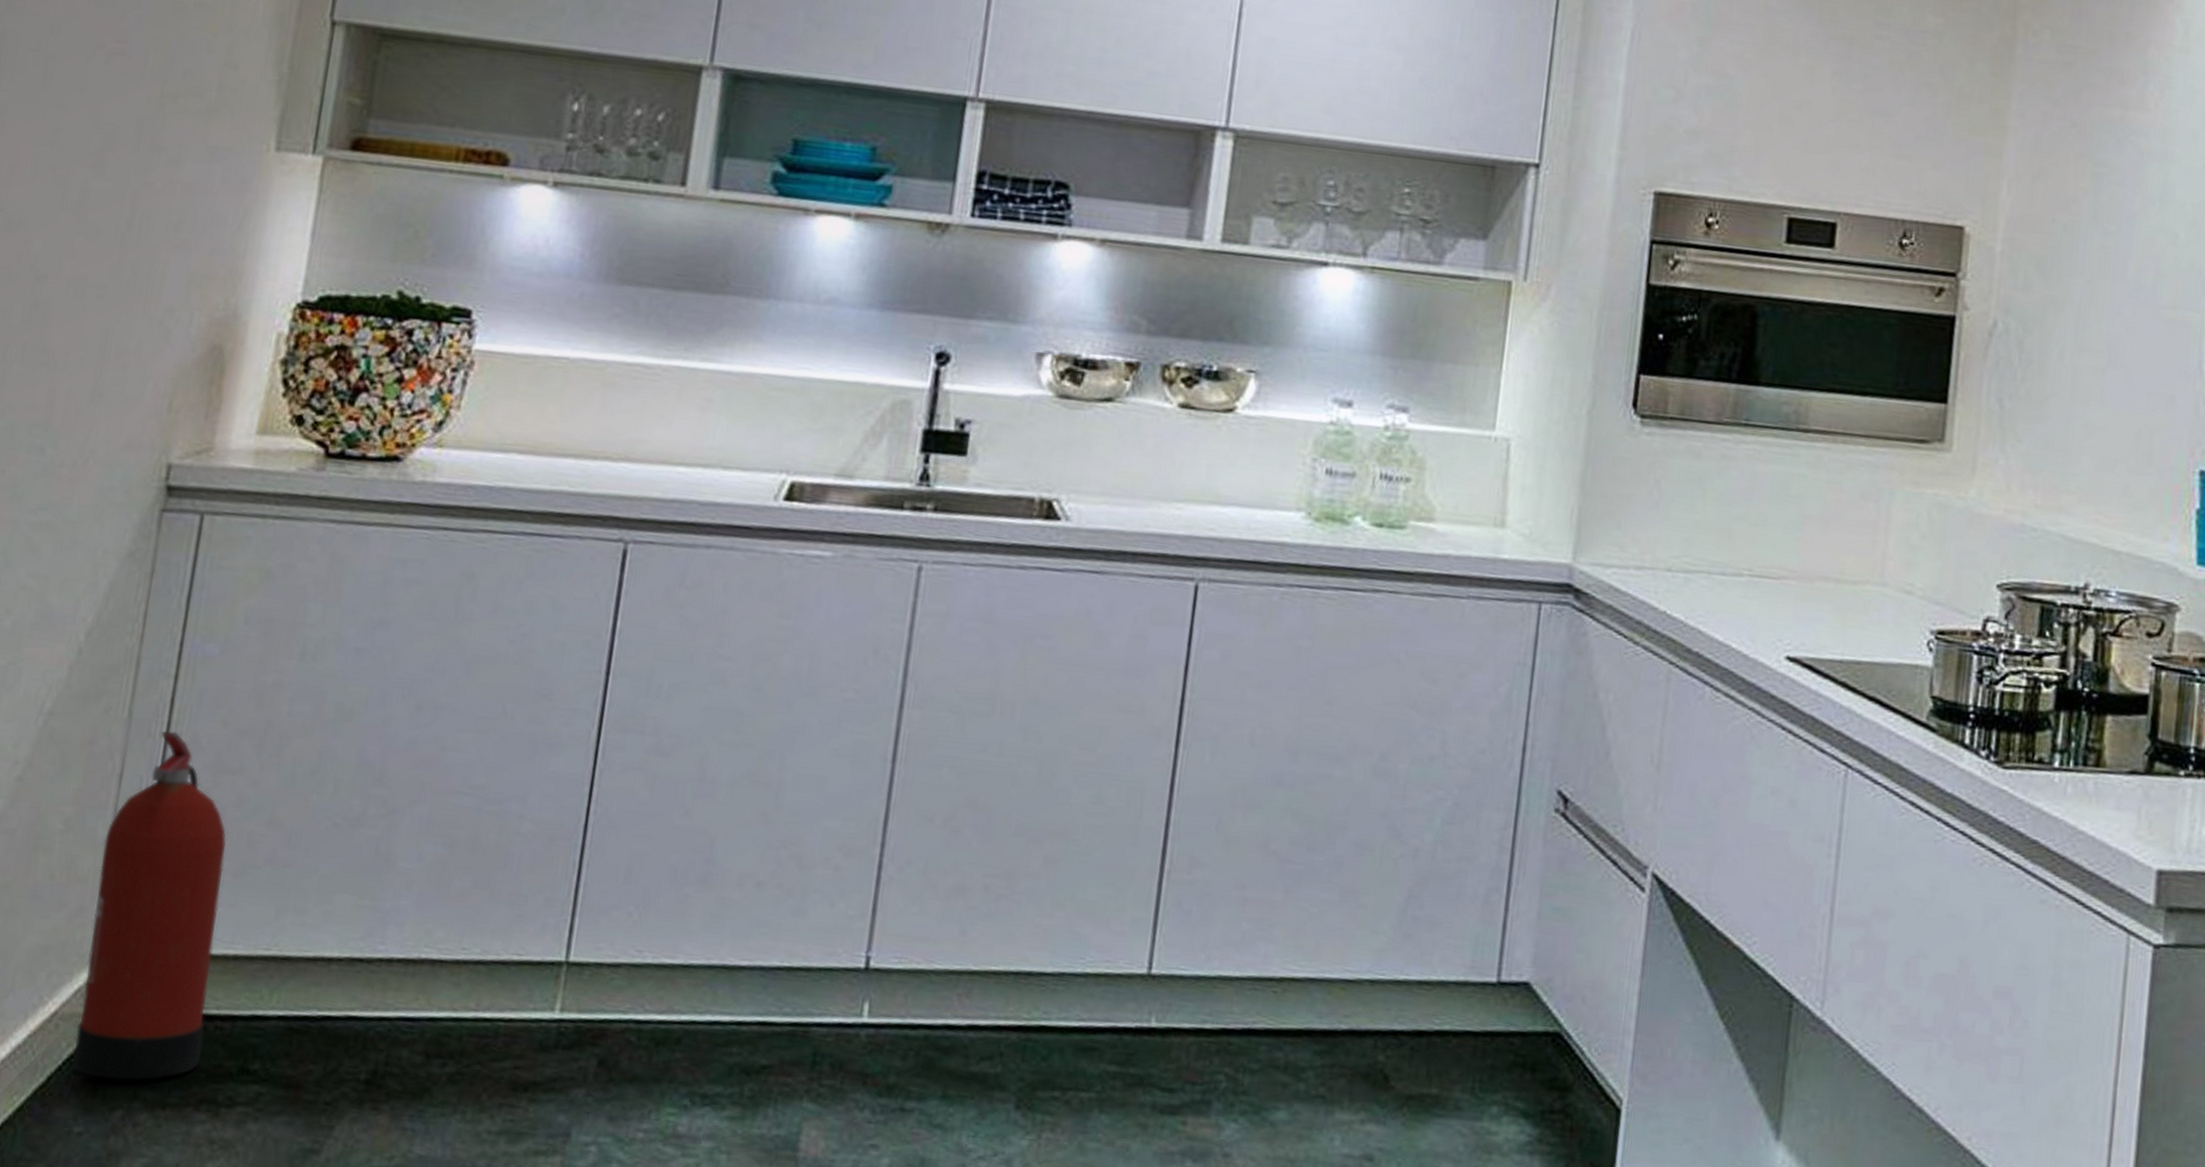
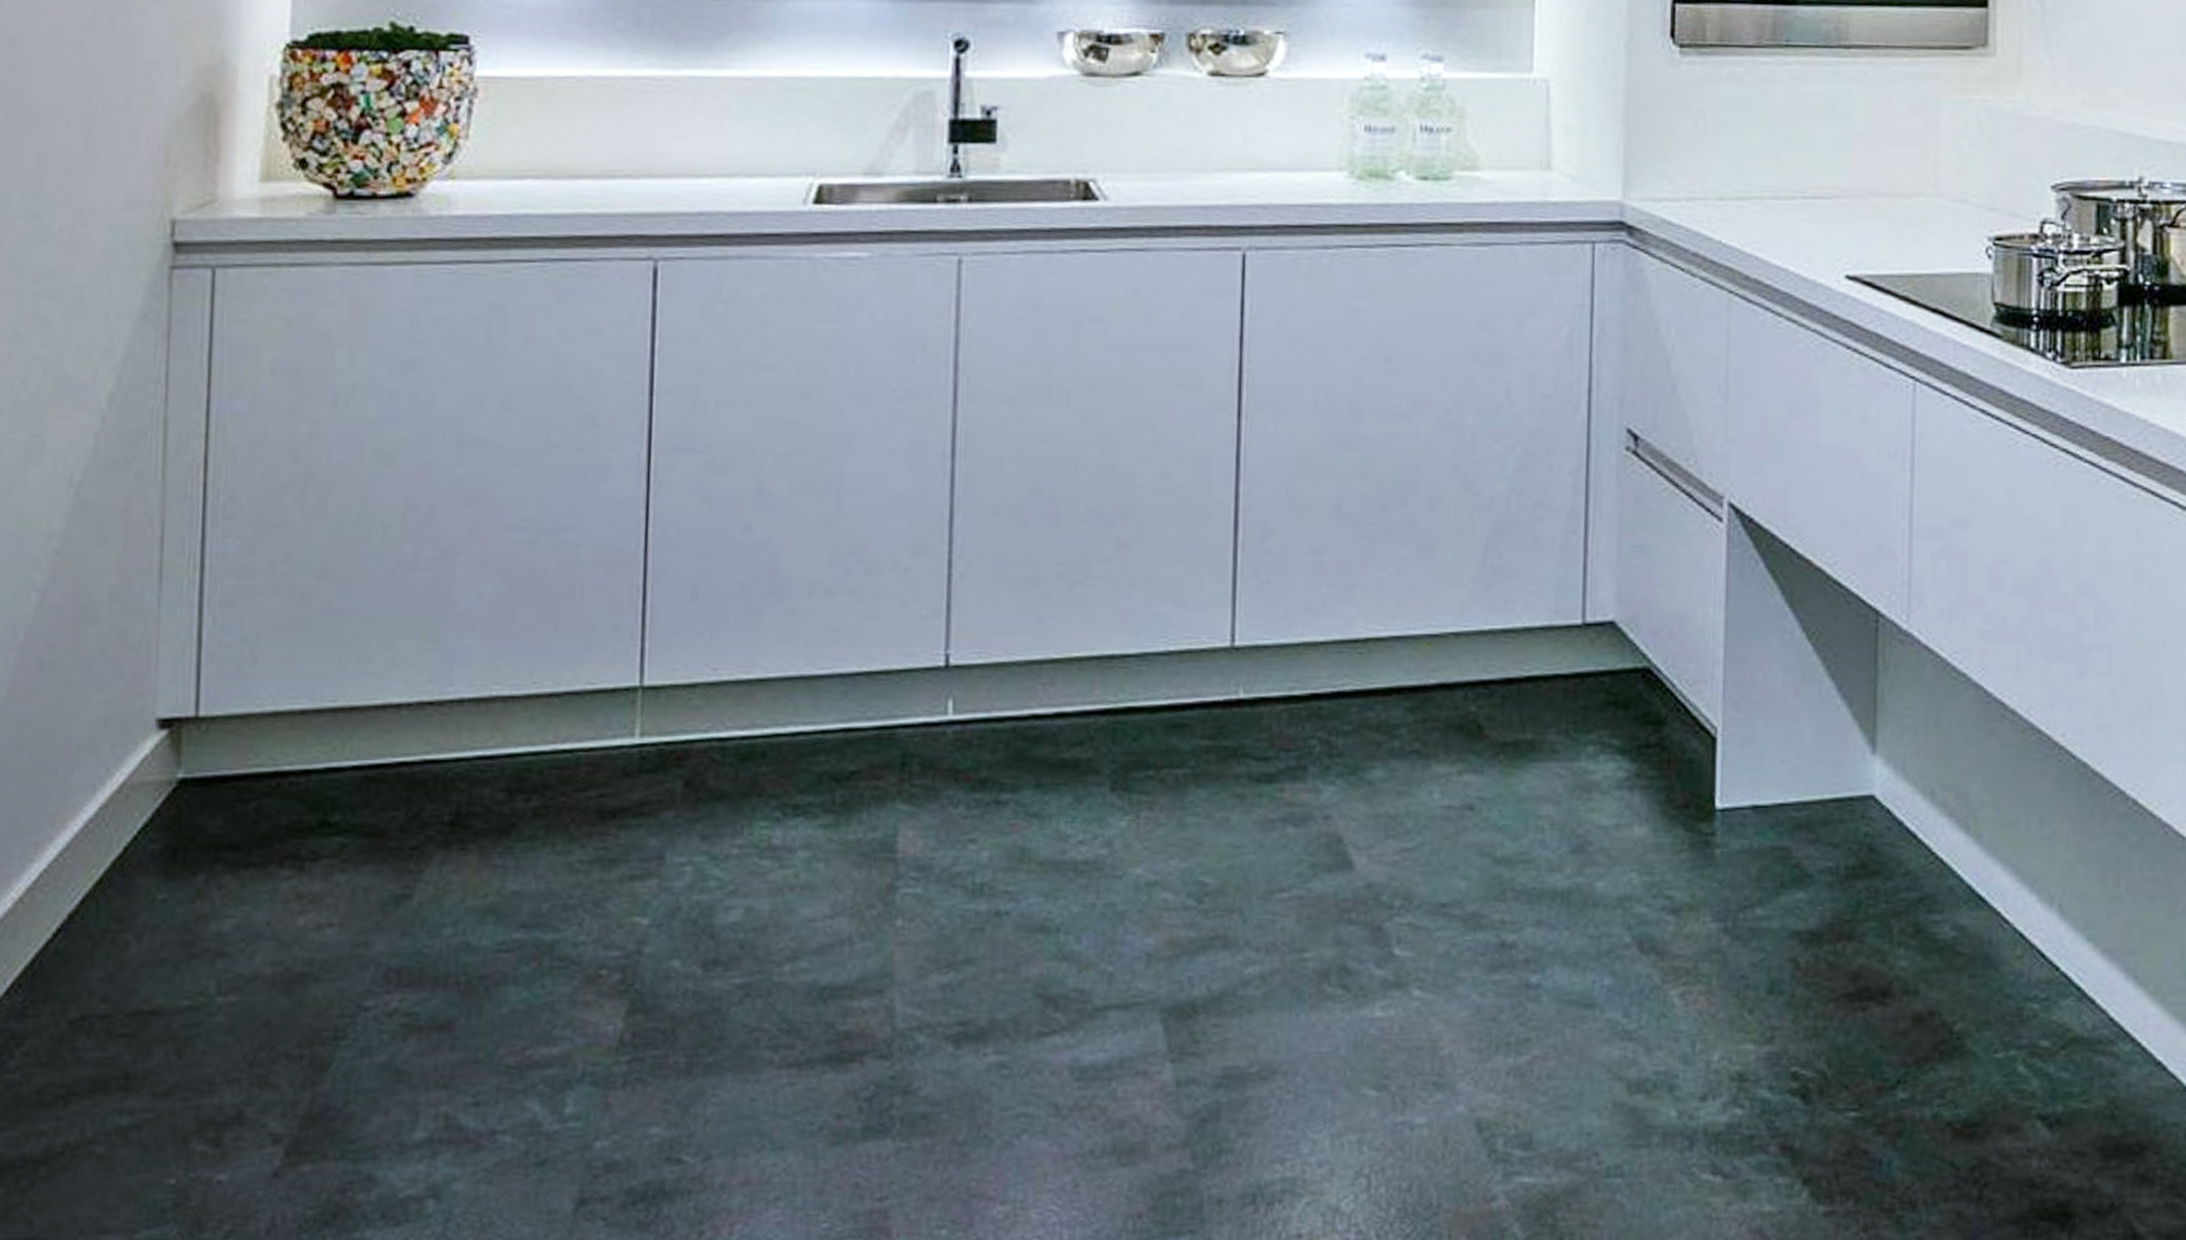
fire extinguisher: present [72,730,227,1081] -> none [147,491,280,844]

